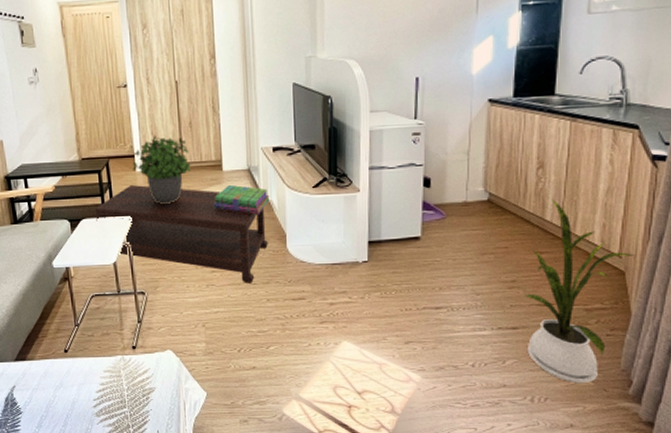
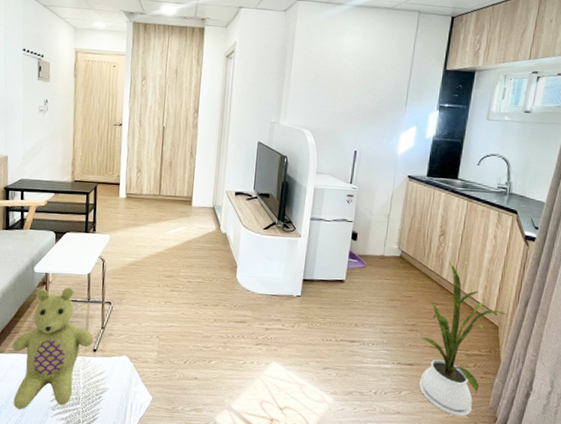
stuffed bear: none [42,281,131,419] -> present [12,288,94,410]
coffee table: present [95,185,268,284] -> none [78,209,223,305]
potted plant: present [132,136,191,204] -> none [117,170,166,228]
stack of books: present [214,184,269,214] -> none [181,218,227,246]

